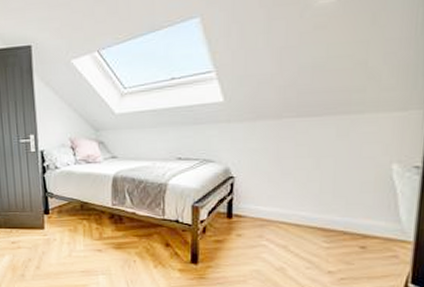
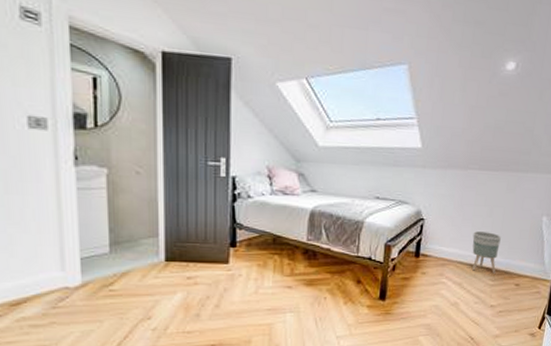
planter: none [296,187,334,235] -> present [472,231,501,274]

